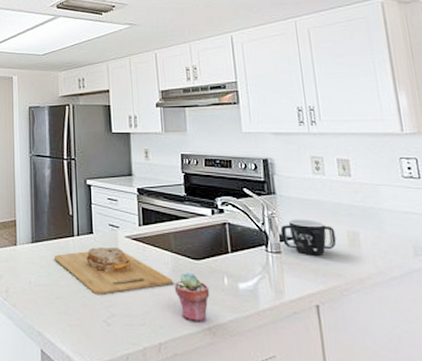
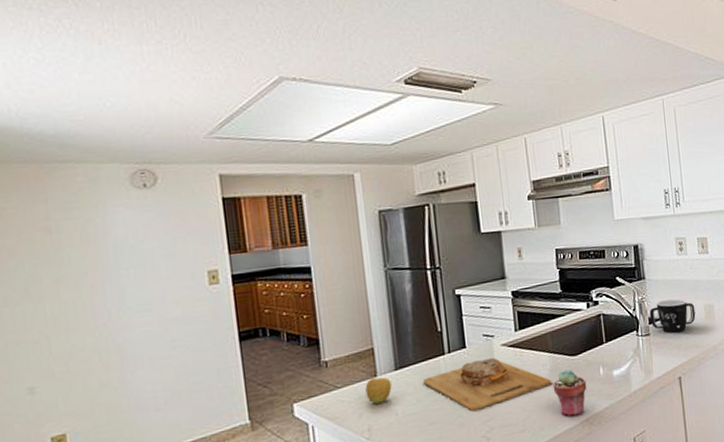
apple: none [7,245,28,270] -> present [365,377,392,404]

